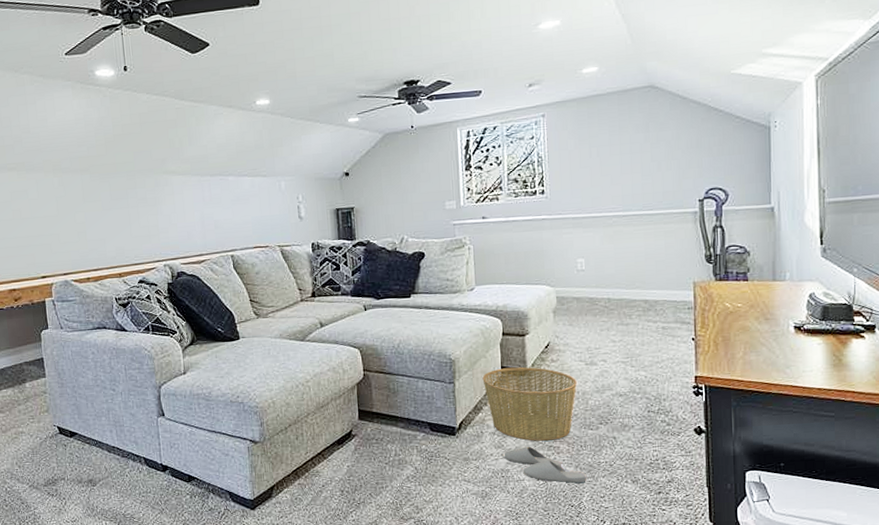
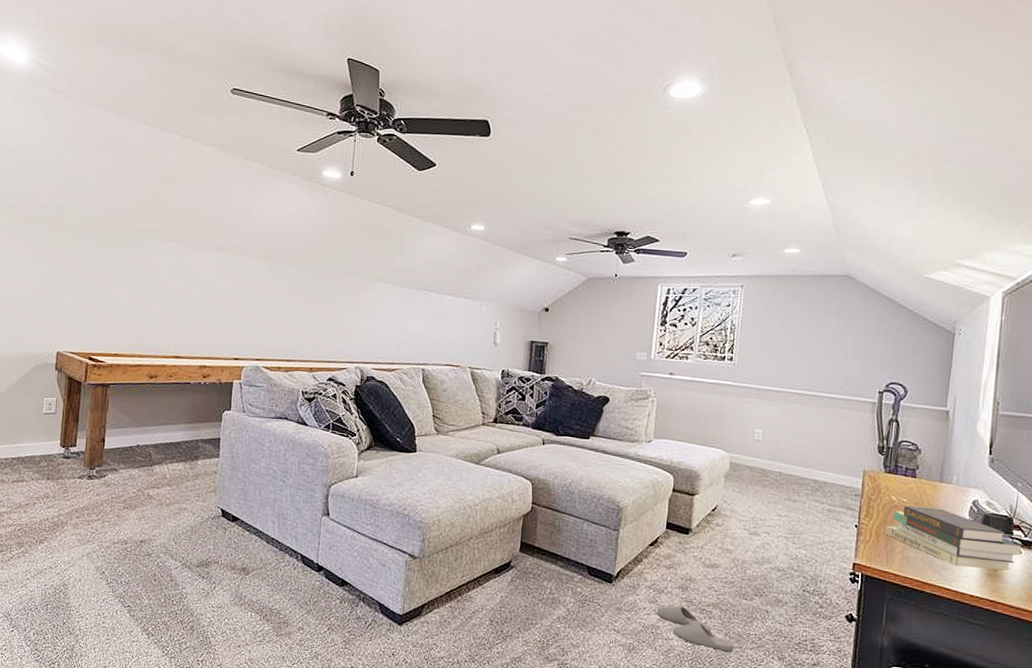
basket: present [482,367,577,441] -> none [646,523,738,604]
books: none [723,307,864,363] -> present [885,505,1021,571]

